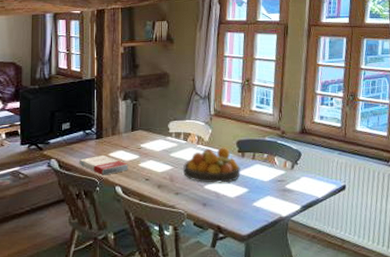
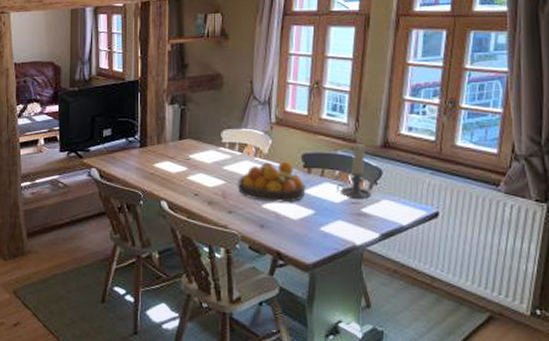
book: present [78,156,128,176] -> none [120,166,175,188]
candle holder: none [265,130,294,178] -> present [336,143,372,200]

